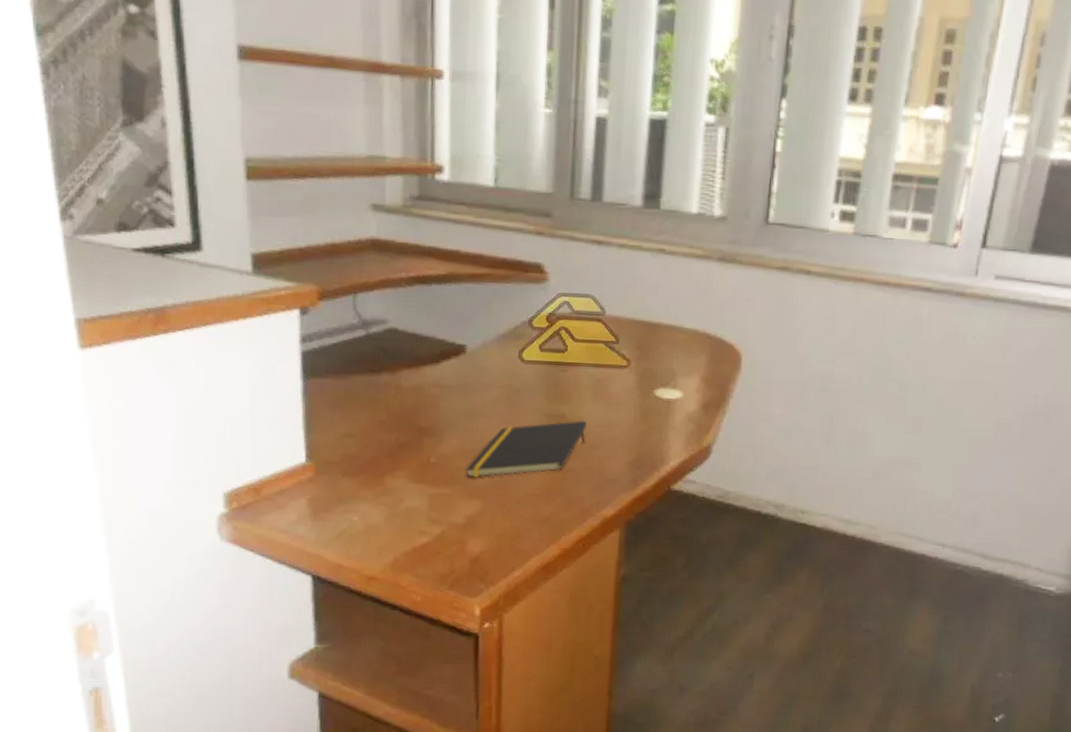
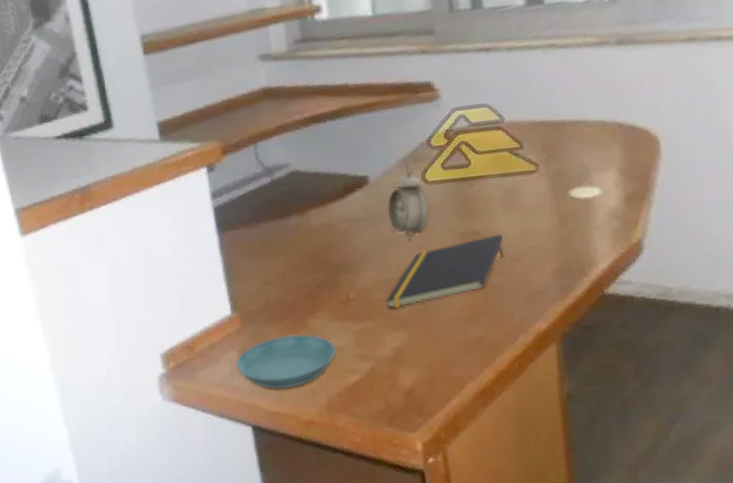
saucer: none [304,490,409,543] -> present [236,334,336,390]
alarm clock: none [479,338,521,415] -> present [387,162,429,241]

